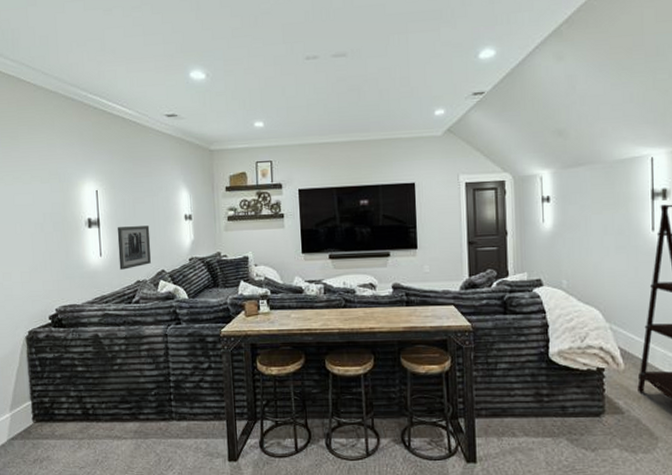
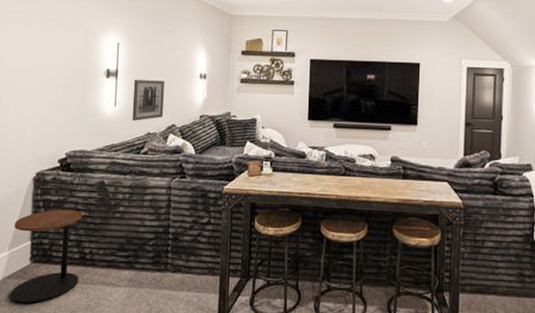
side table: none [12,365,84,463] -> present [10,209,83,303]

